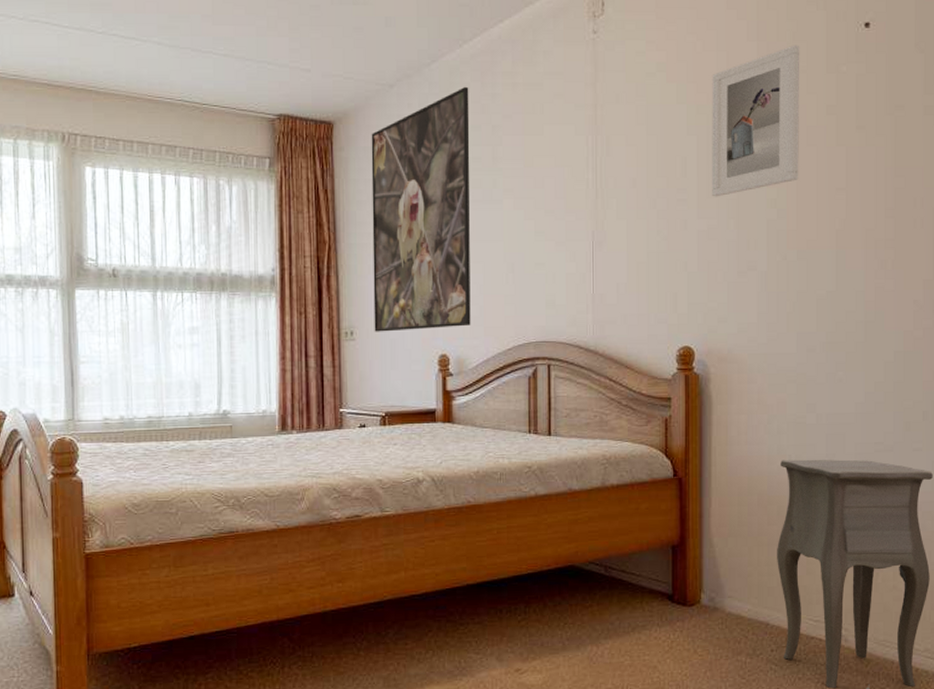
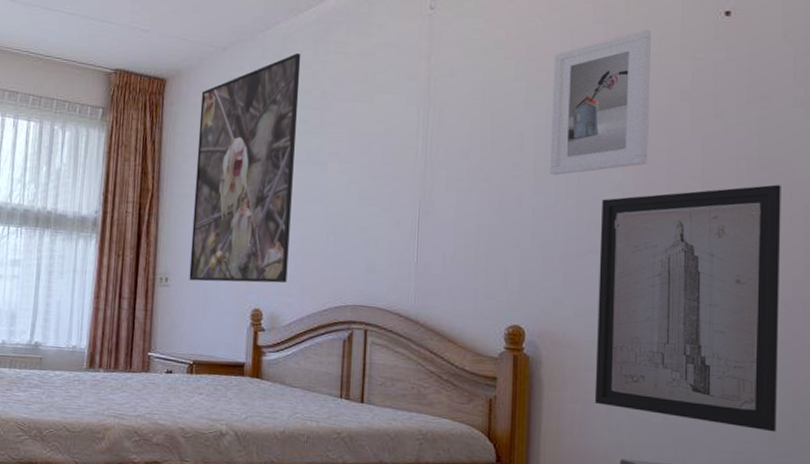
wall art: none [757,191,914,421] -> present [594,184,781,433]

